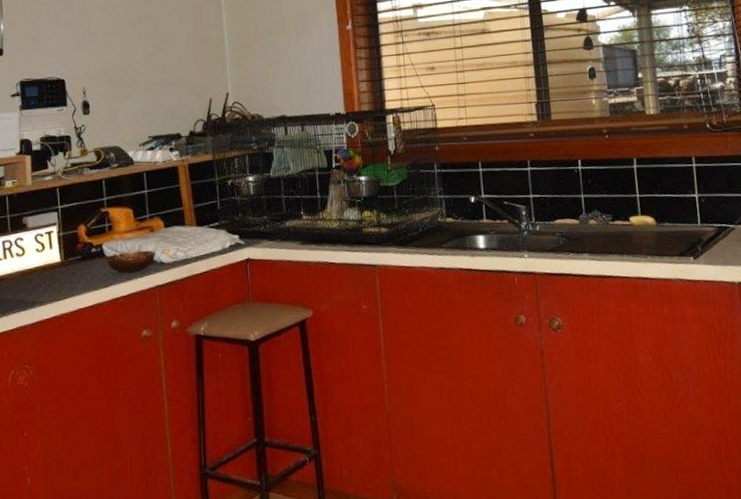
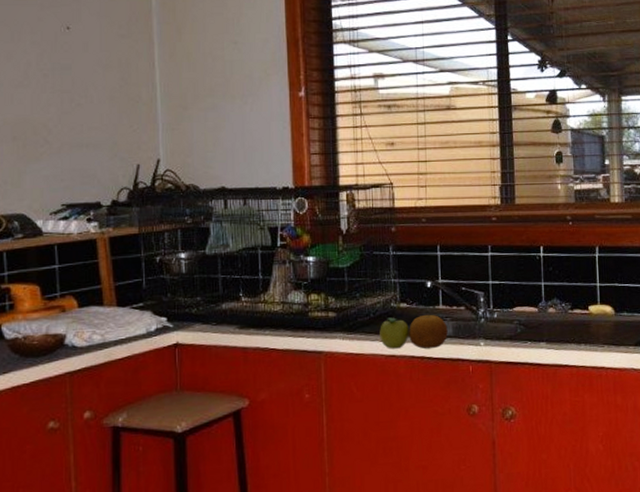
fruit: none [428,230,457,263] -> present [379,316,410,350]
fruit: none [455,228,493,262] -> present [409,314,448,350]

